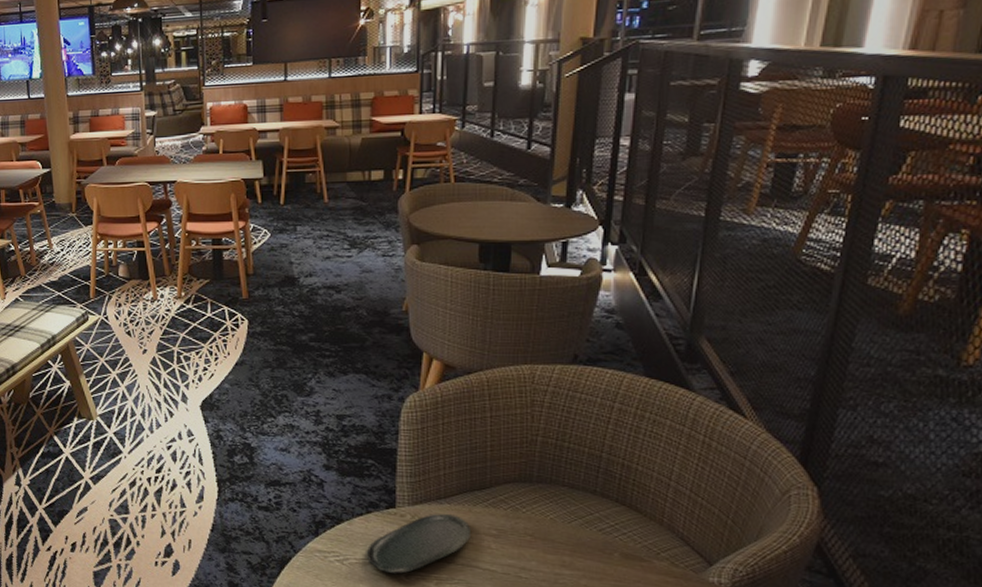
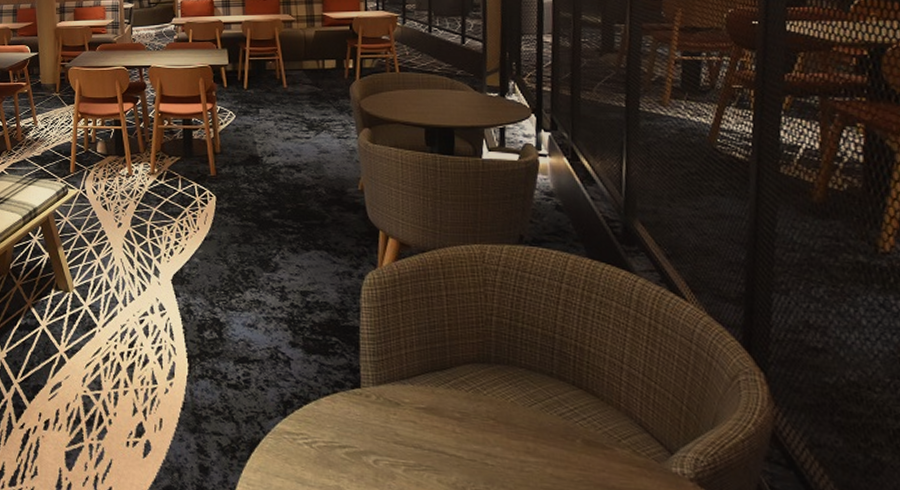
oval tray: present [366,514,472,574] -> none [334,394,436,459]

